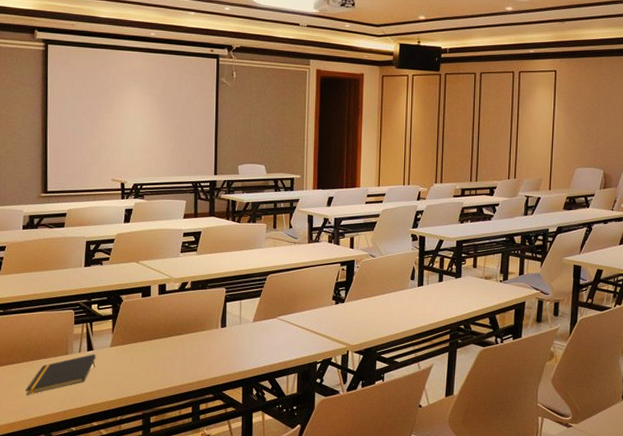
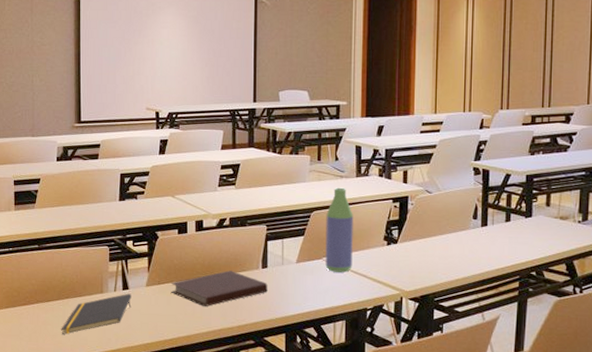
notebook: none [134,330,226,364] -> present [170,270,268,306]
bottle: none [279,252,305,330] -> present [325,187,353,273]

